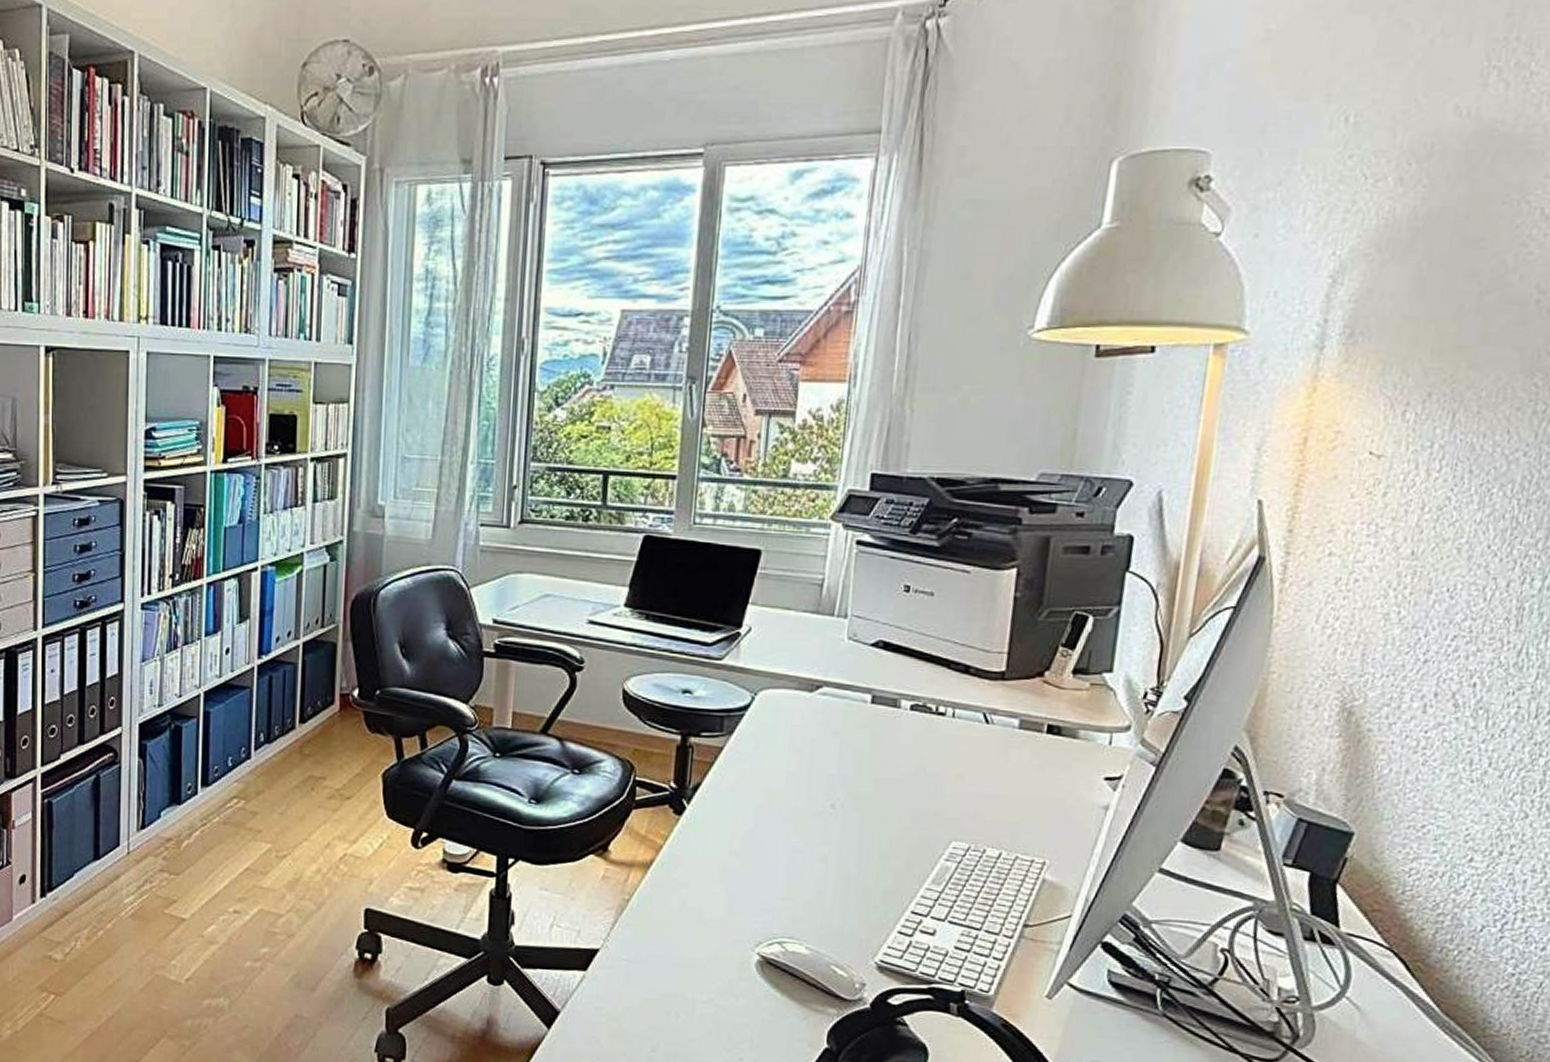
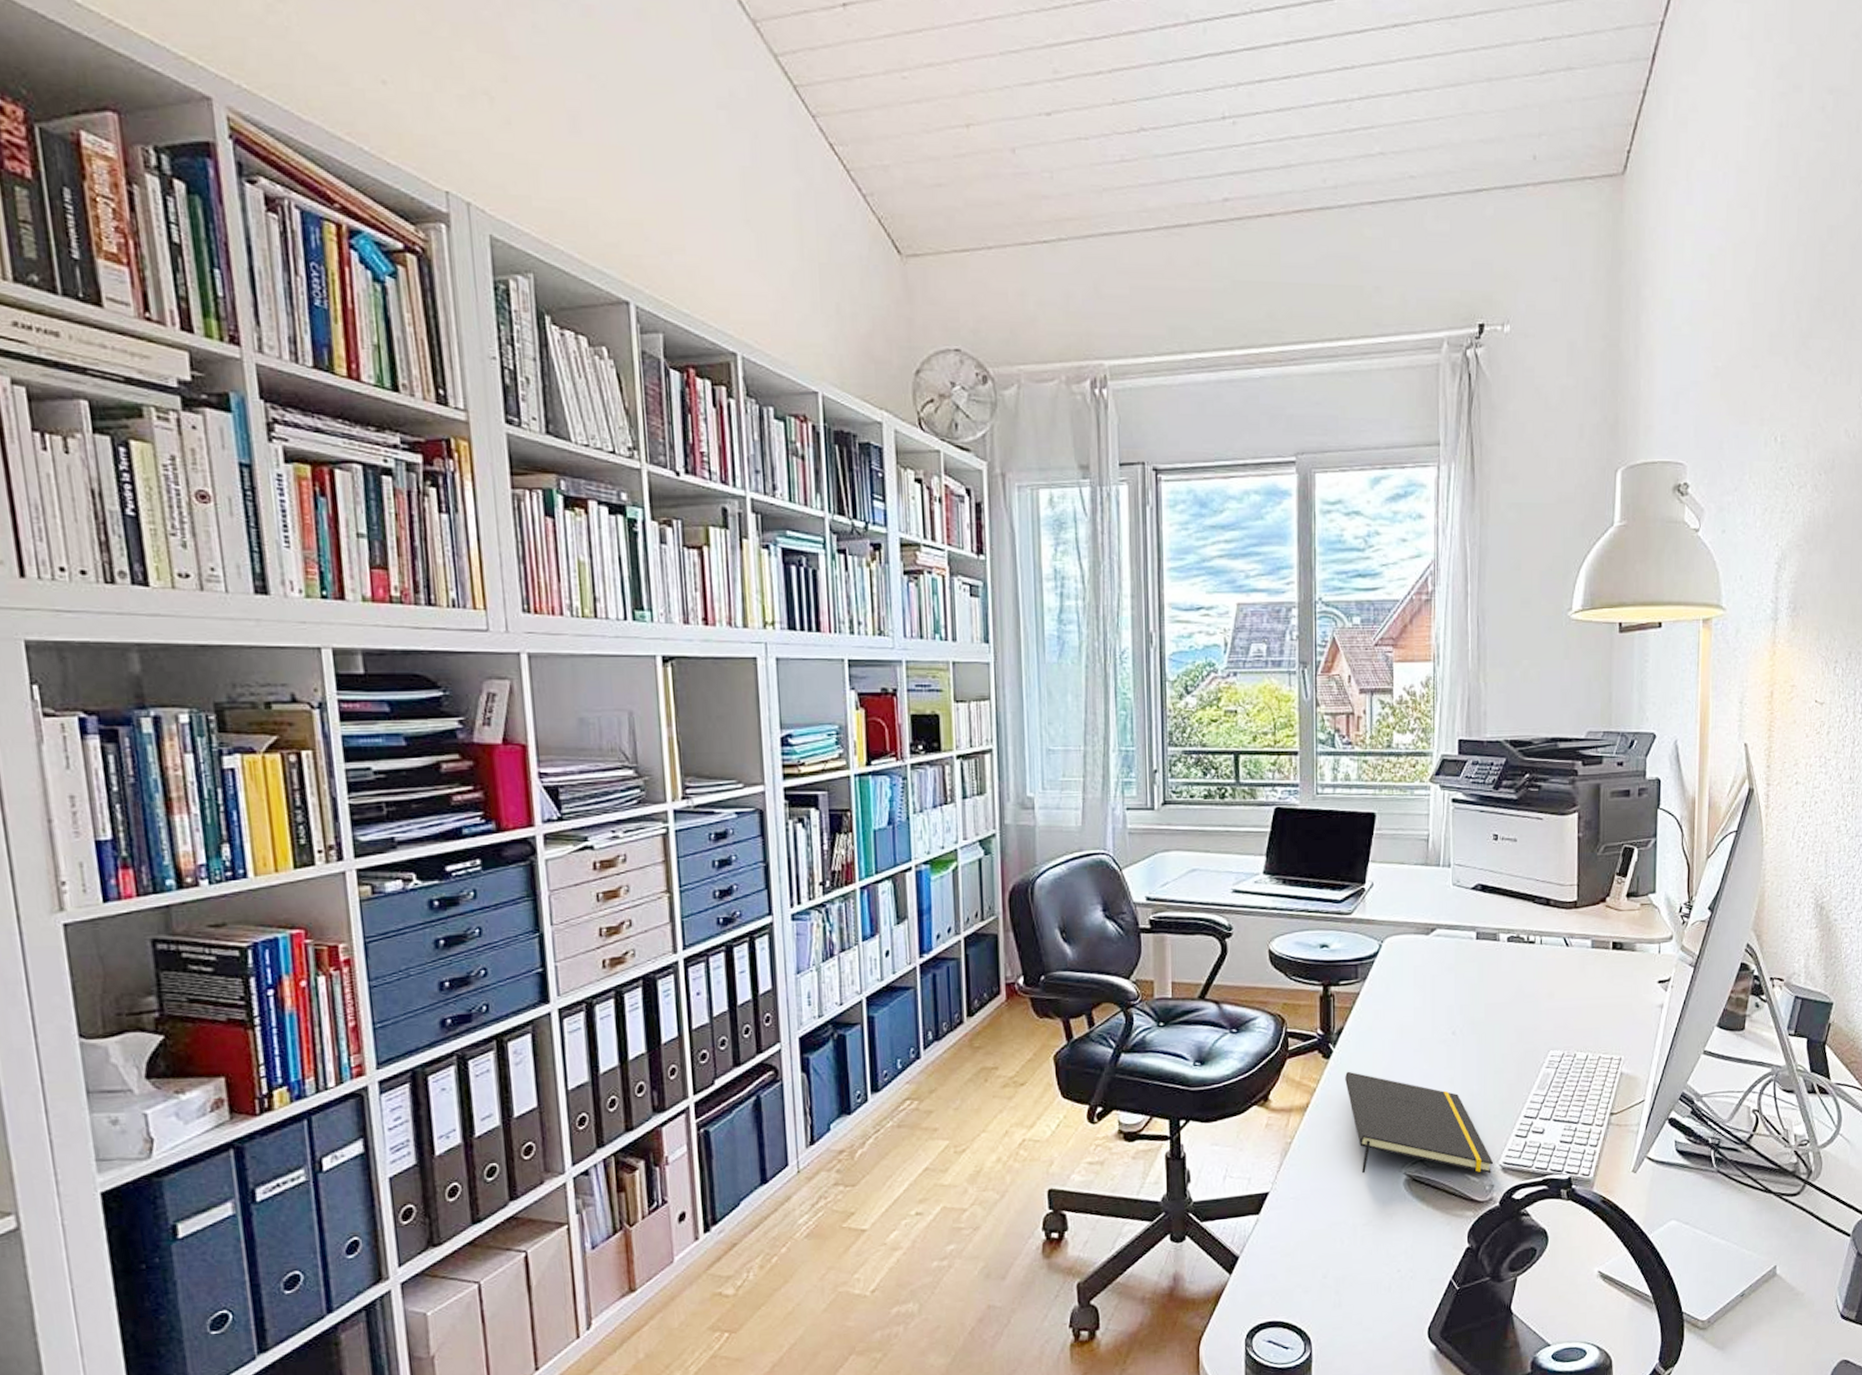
notepad: none [697,832,868,971] -> present [1345,1071,1494,1174]

